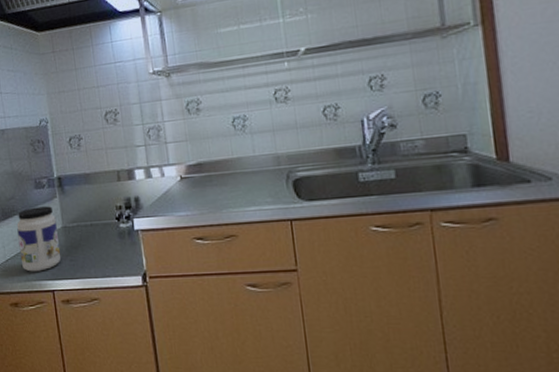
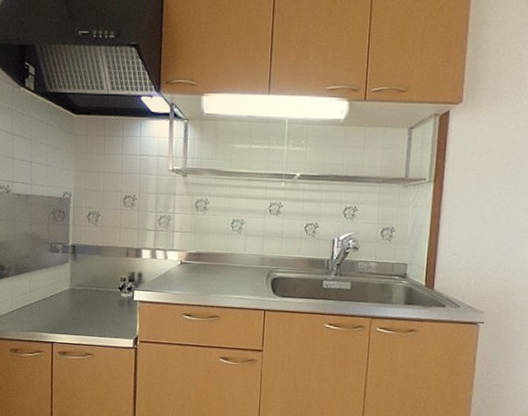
jar: present [16,206,61,272] -> none [26,268,65,325]

